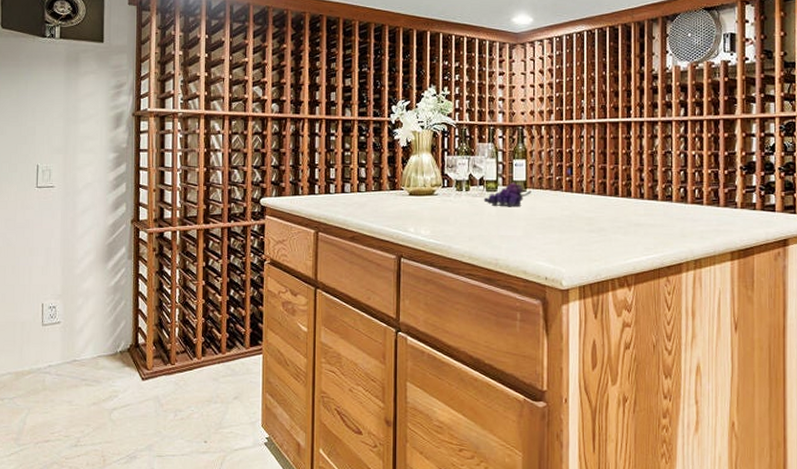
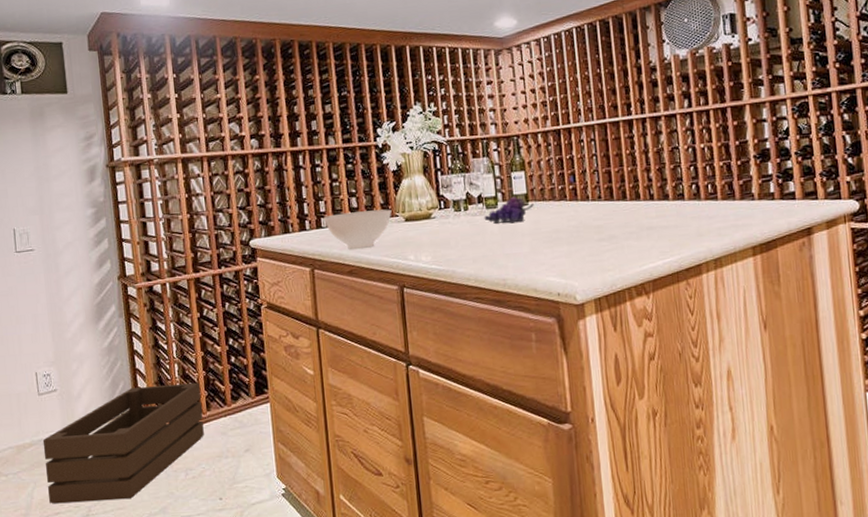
wooden crate: none [40,327,197,434] -> present [42,382,204,504]
bowl: none [333,182,398,218] -> present [324,209,392,250]

